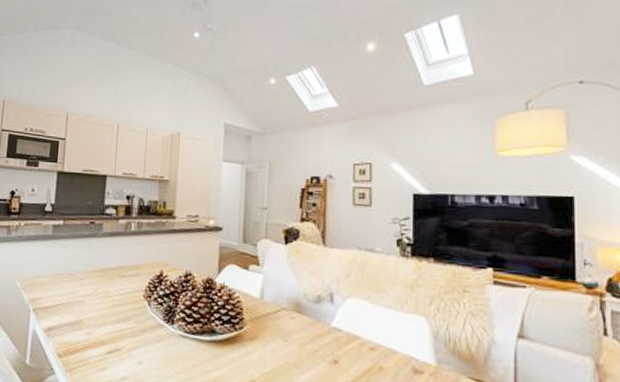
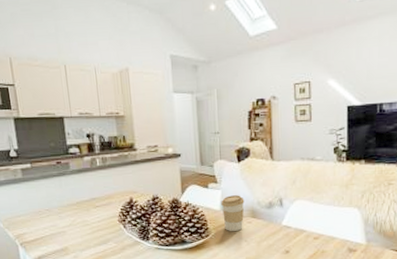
coffee cup: none [261,282,289,327] -> present [221,195,245,231]

